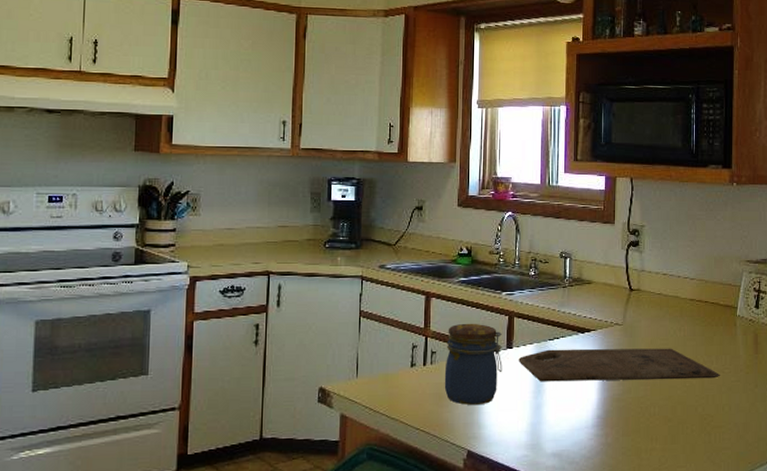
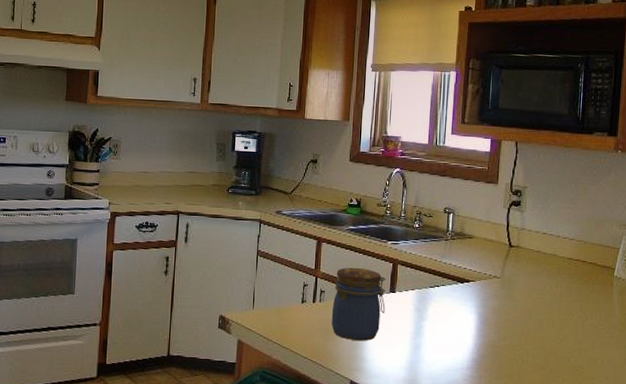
cutting board: present [518,348,720,382] -> none [400,296,594,333]

